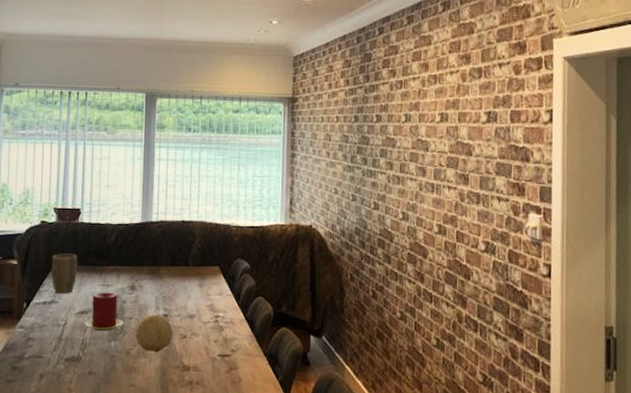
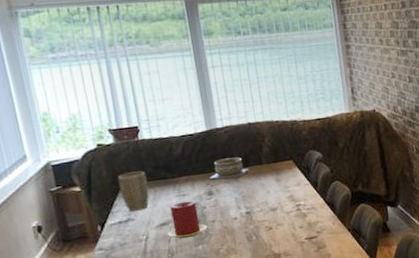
bowl: none [134,254,175,276] -> present [208,157,250,180]
decorative ball: present [136,314,173,353] -> none [221,213,259,248]

